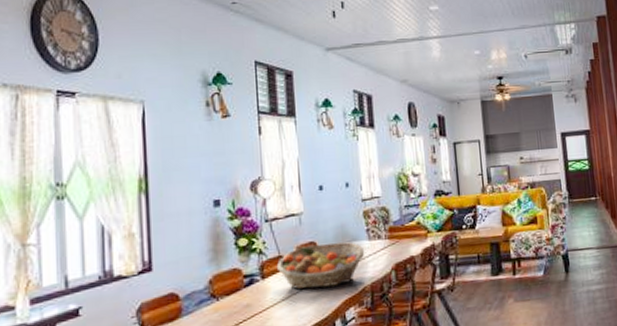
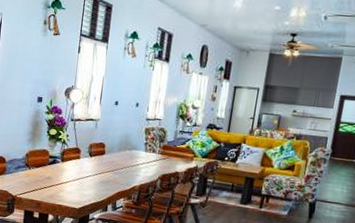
fruit basket: present [276,241,365,290] -> none [73,145,141,180]

